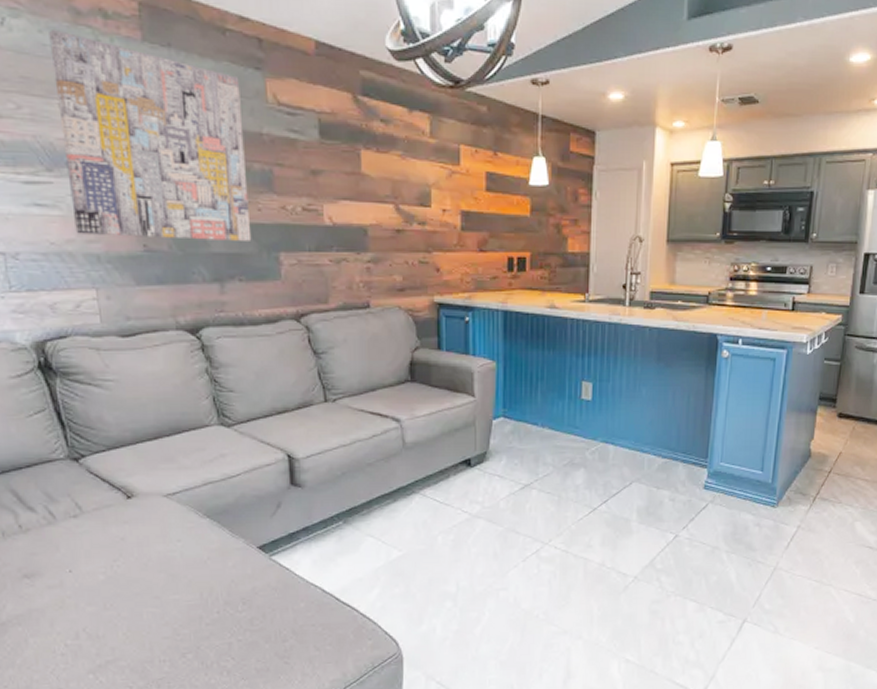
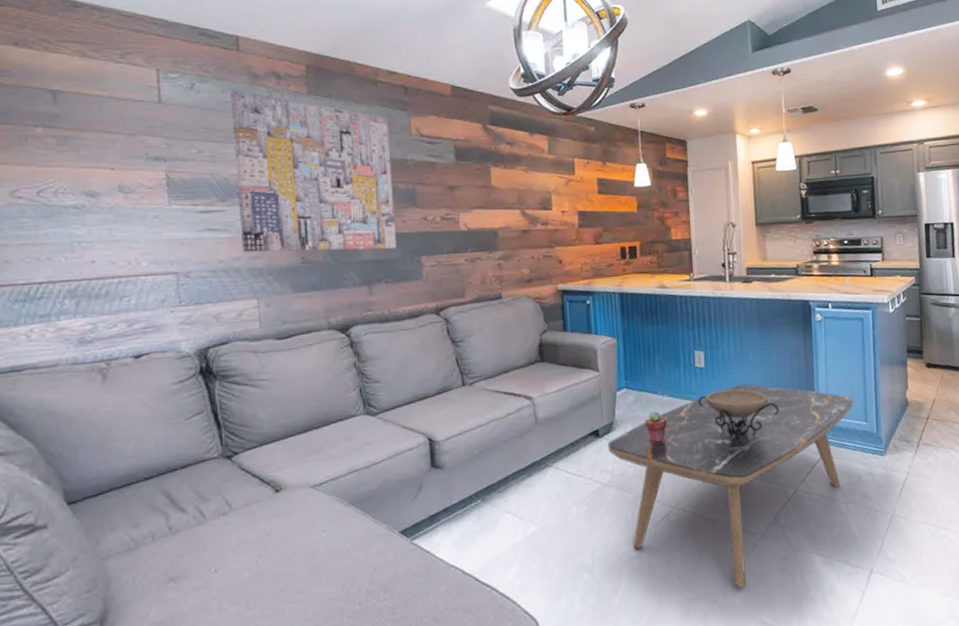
coffee table: none [479,422,751,626] -> present [607,384,854,588]
potted succulent: none [520,443,545,477] -> present [644,411,667,443]
decorative bowl: none [582,426,669,478] -> present [698,389,779,438]

